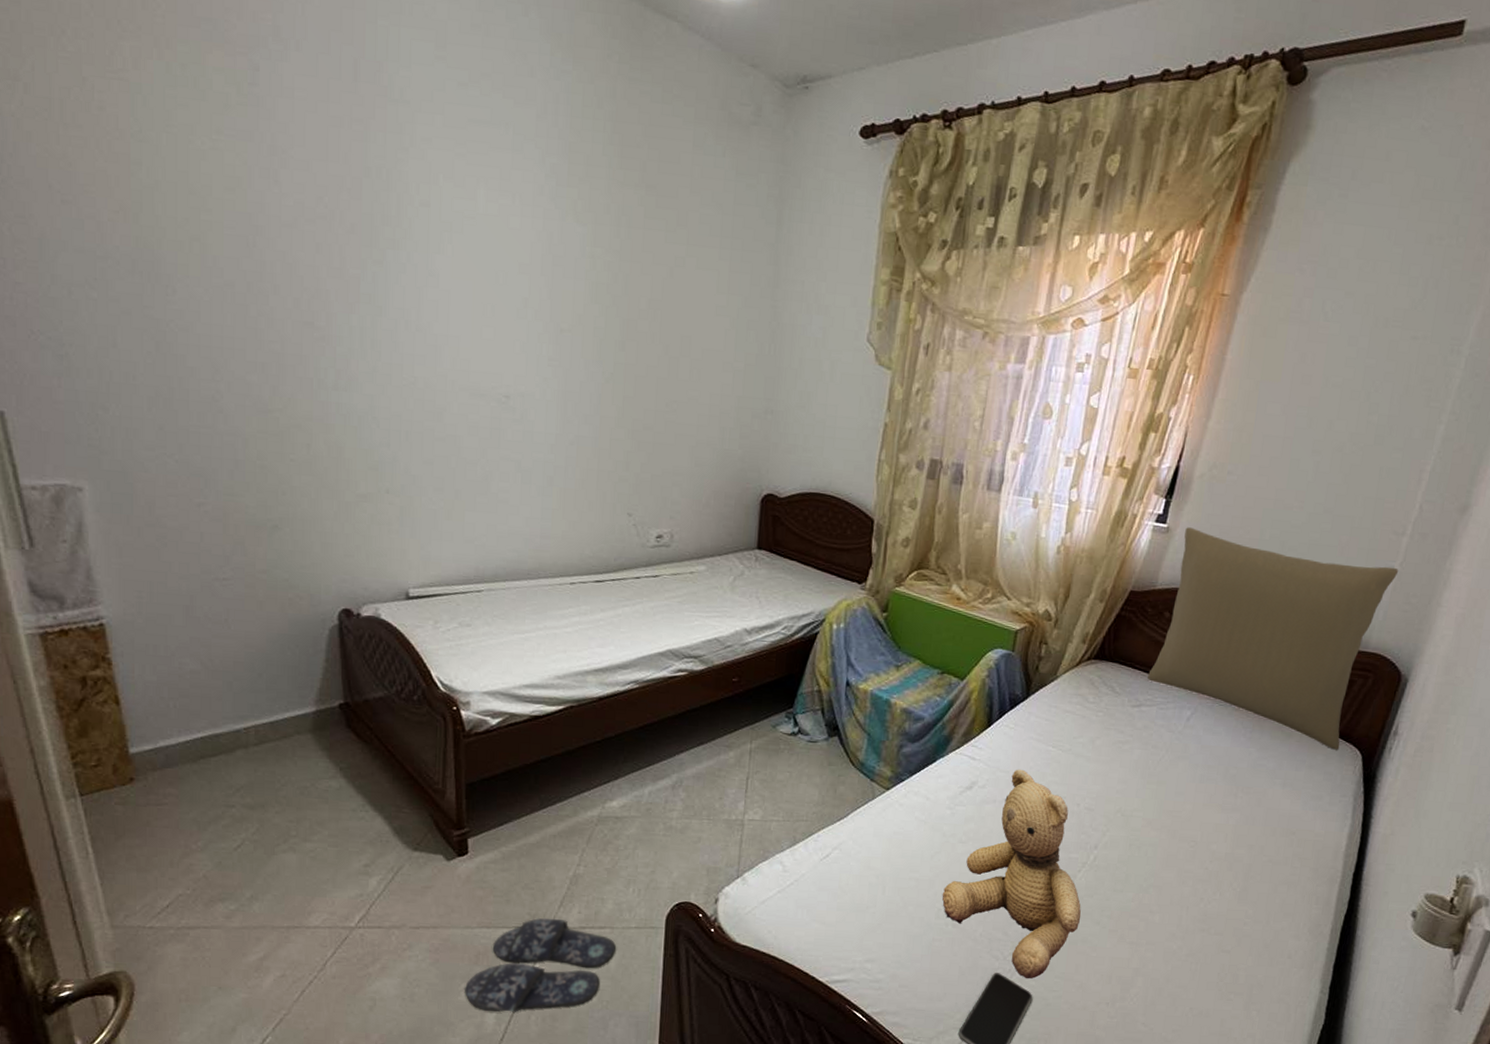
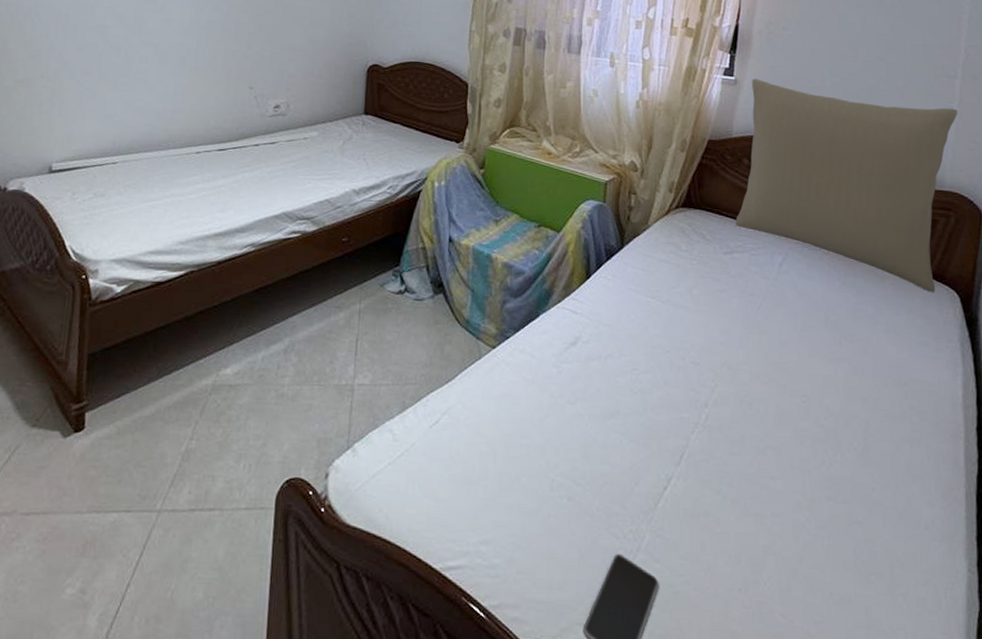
slippers: present [464,917,616,1012] -> none [68,499,225,613]
teddy bear: present [942,769,1081,979] -> none [554,322,700,561]

